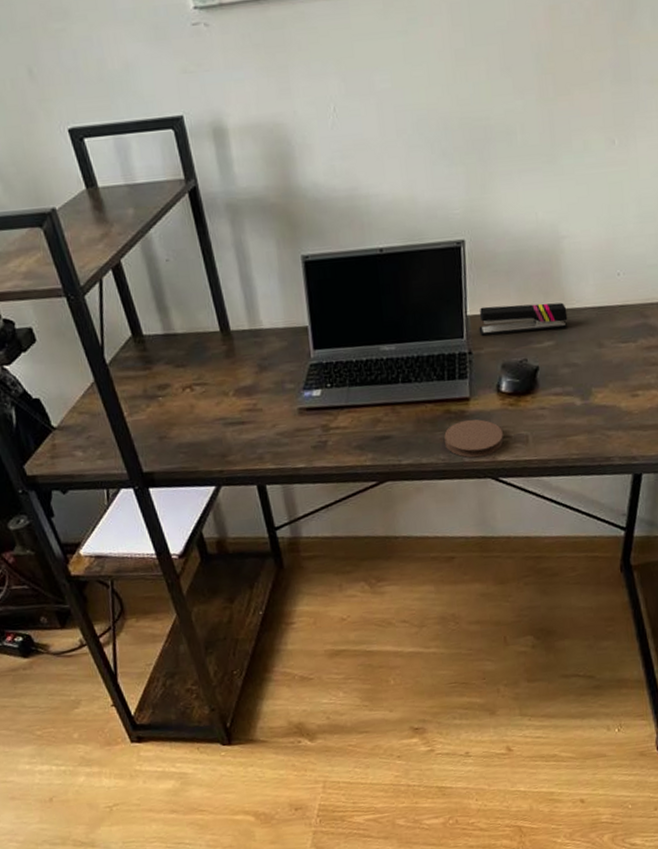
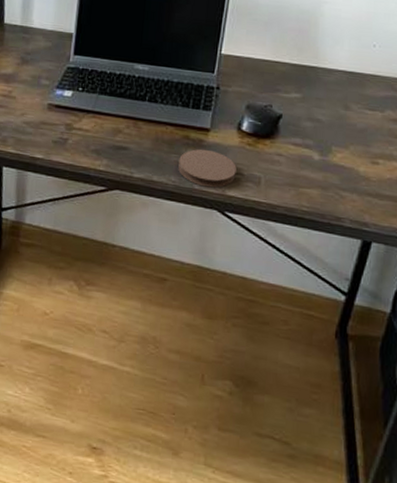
stapler: present [479,302,568,336] -> none [230,49,319,85]

